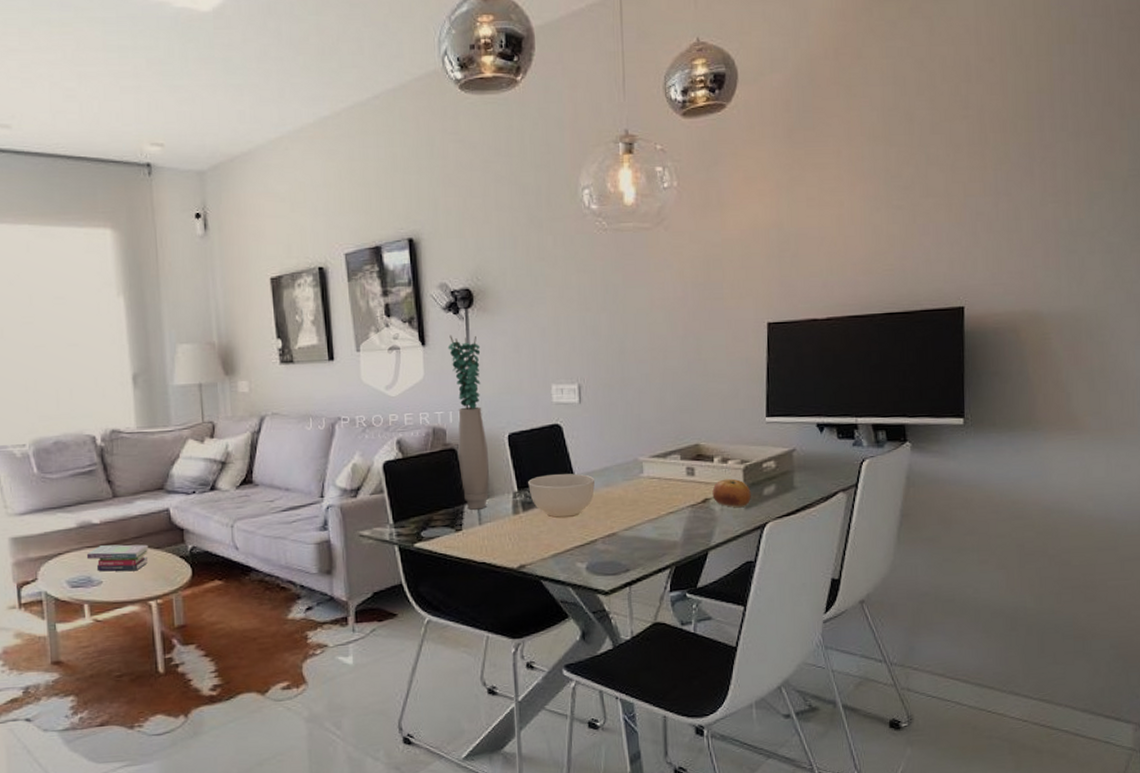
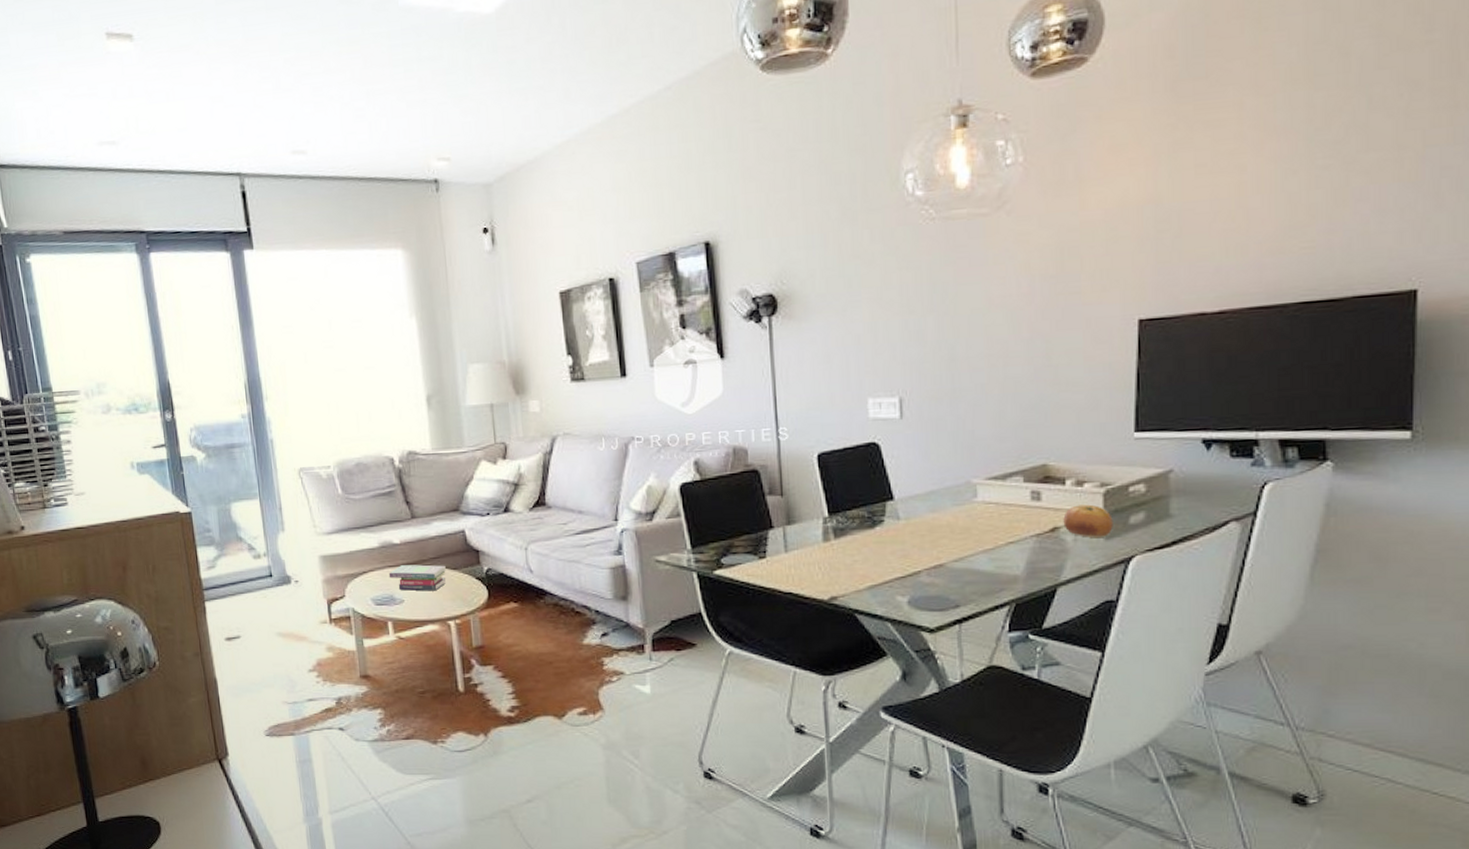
vase: present [447,335,489,510] -> none [749,346,796,536]
bowl: present [528,473,595,518] -> none [840,497,919,547]

